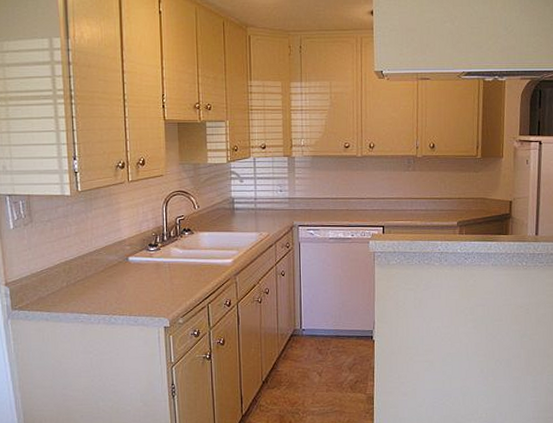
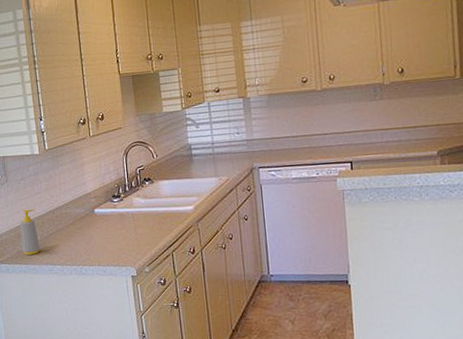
soap bottle: none [44,253,66,302] -> present [20,209,40,255]

